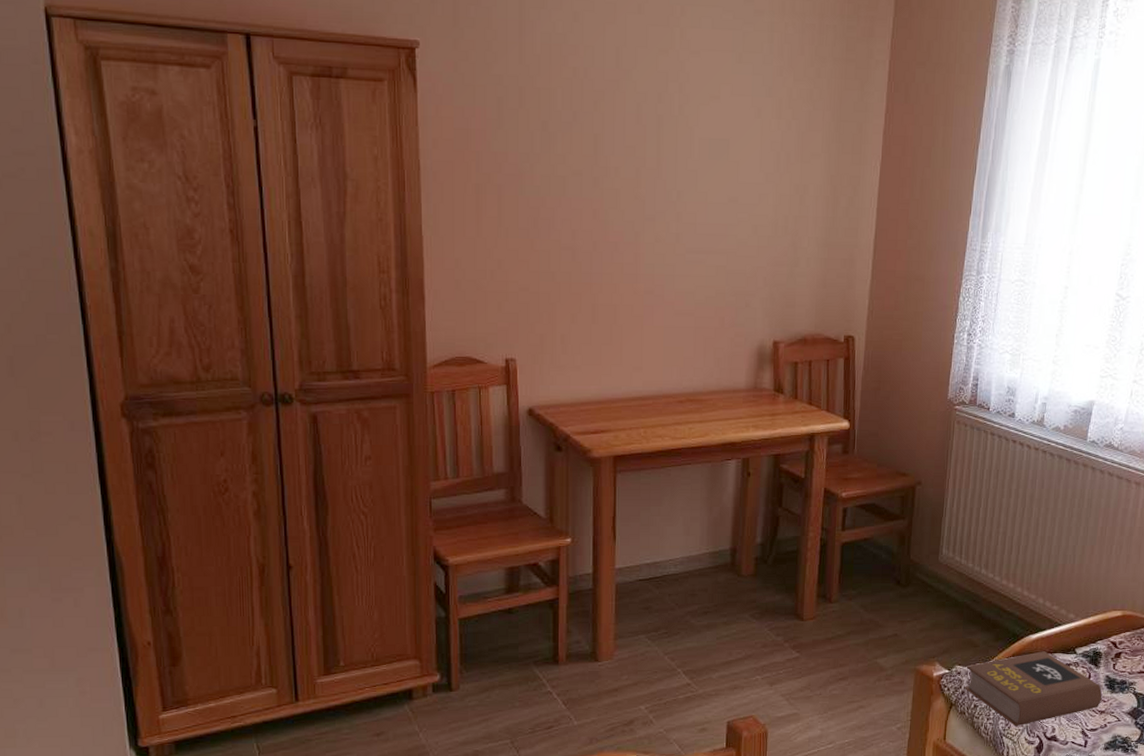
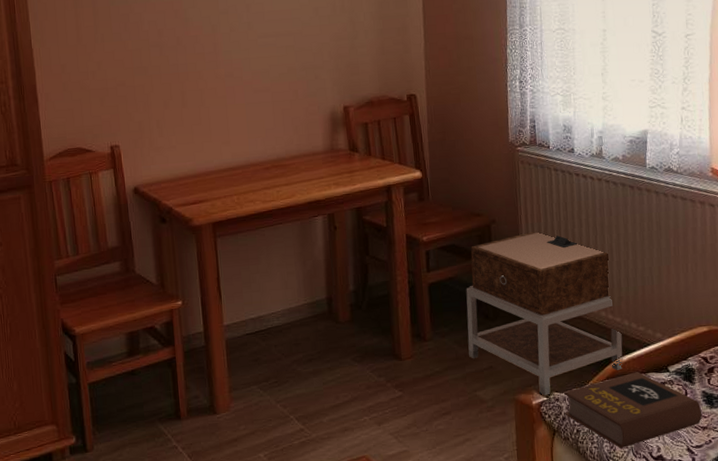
nightstand: none [874,497,1035,668] -> present [466,230,623,396]

